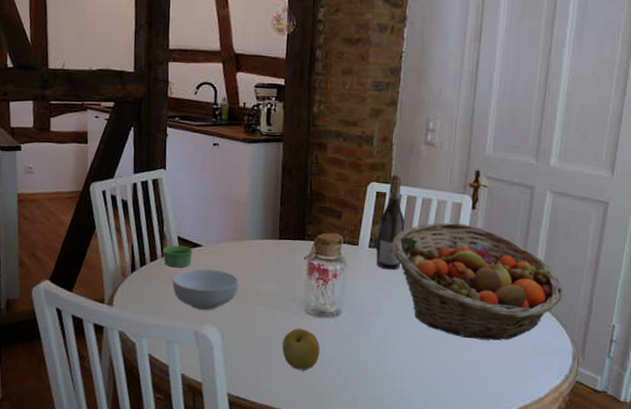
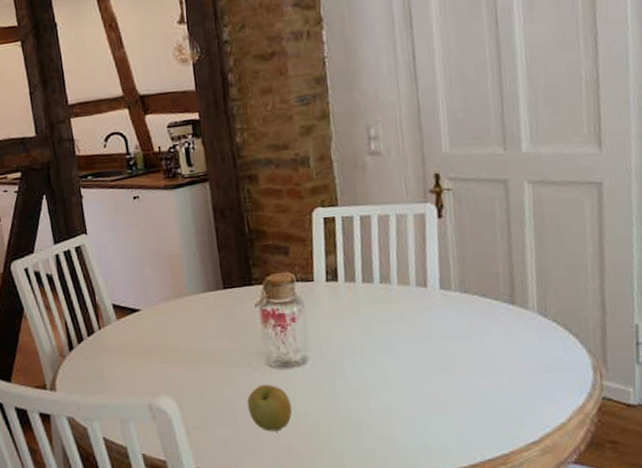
ramekin: present [162,245,193,268] -> none [98,313,132,339]
cereal bowl: present [172,269,239,310] -> none [115,333,188,381]
wine bottle: present [376,175,405,270] -> none [332,194,367,303]
fruit basket: present [392,222,563,341] -> none [352,236,567,367]

